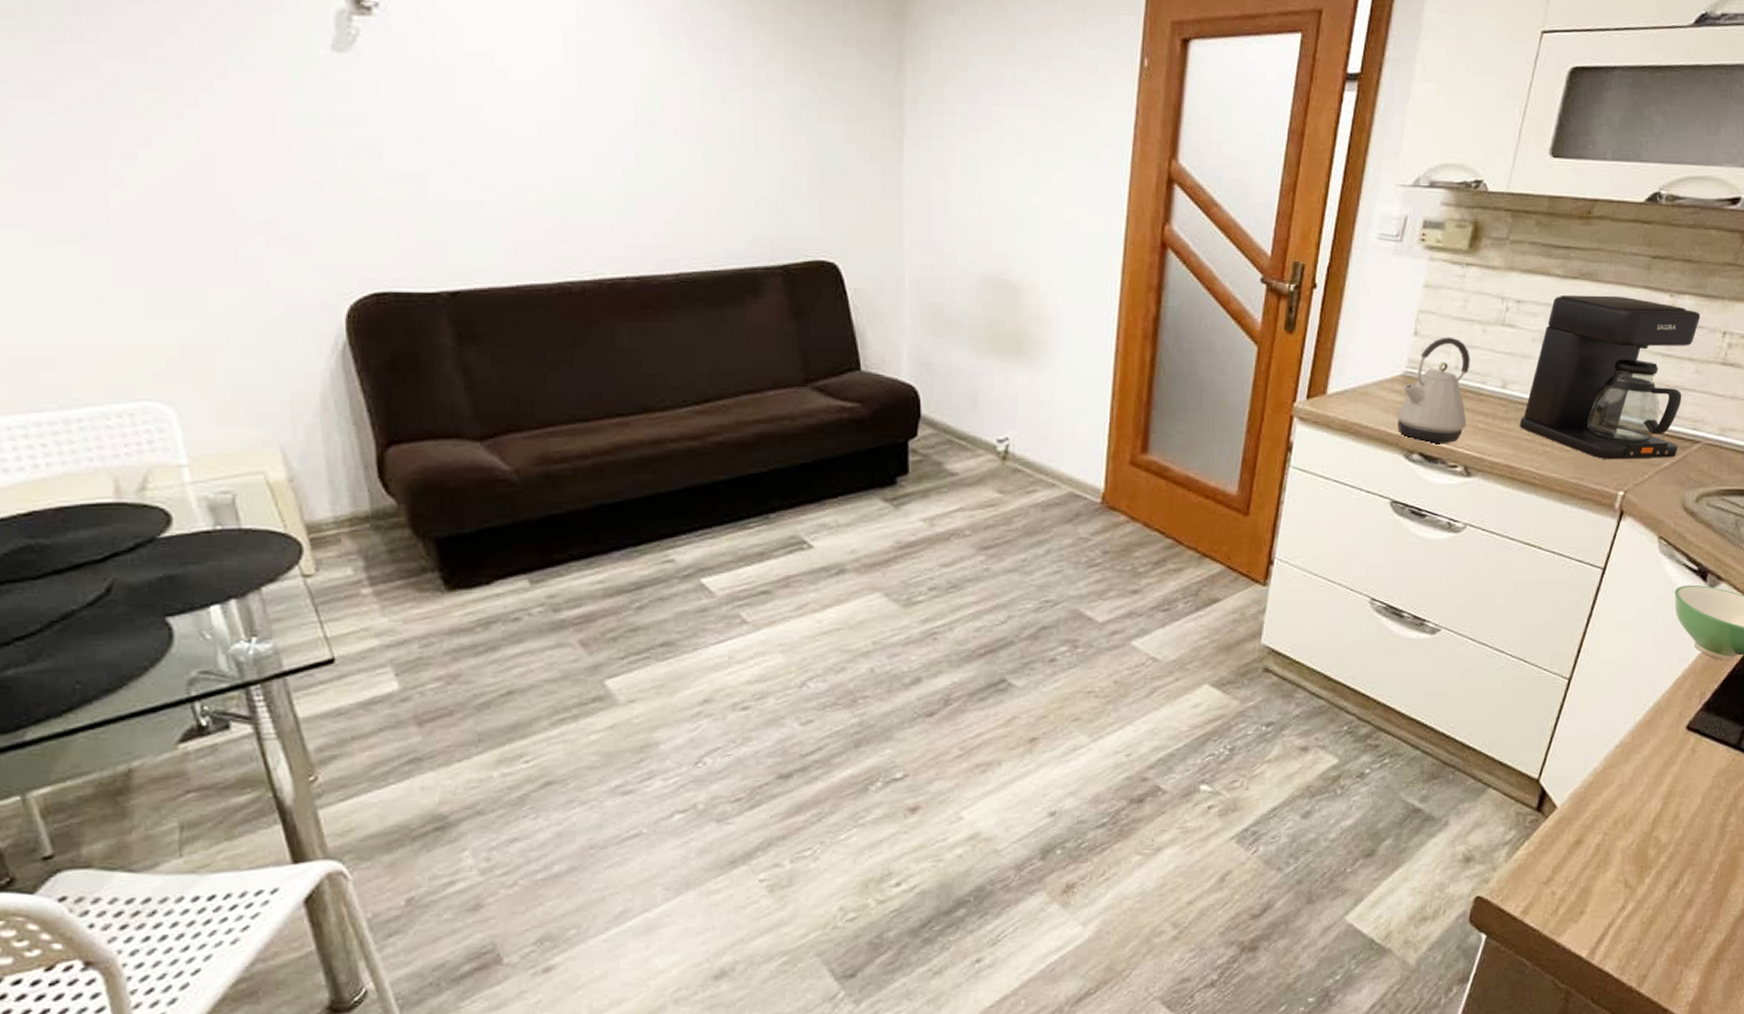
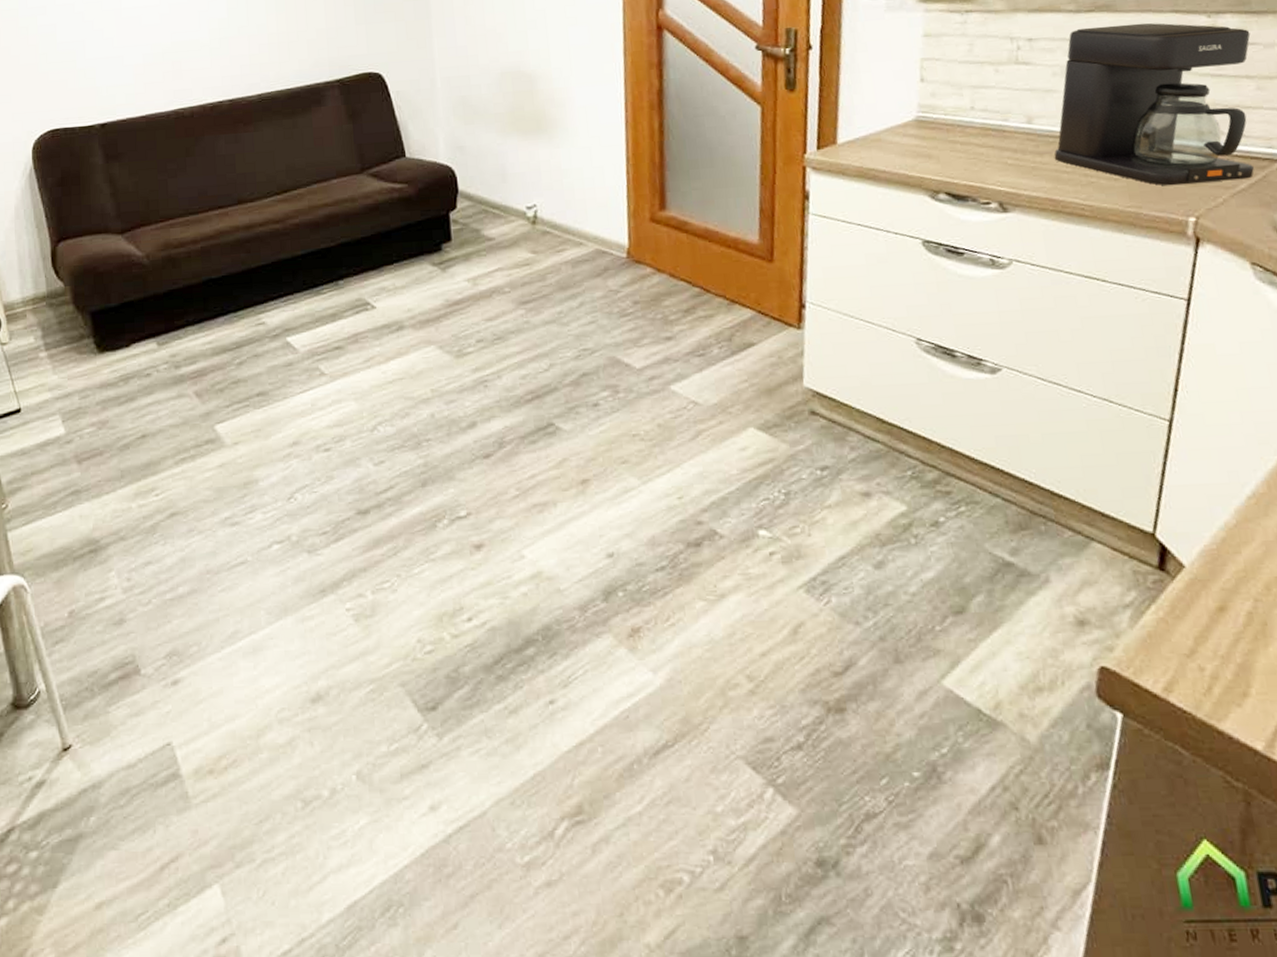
kettle: present [1396,337,1470,444] -> none [914,79,994,183]

